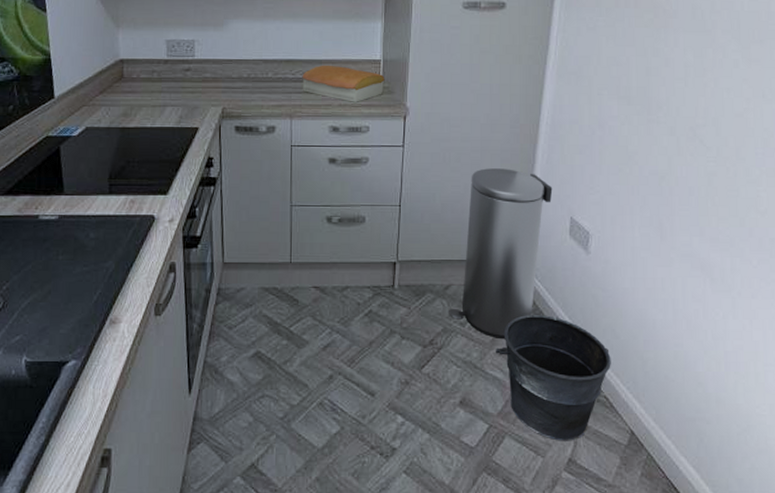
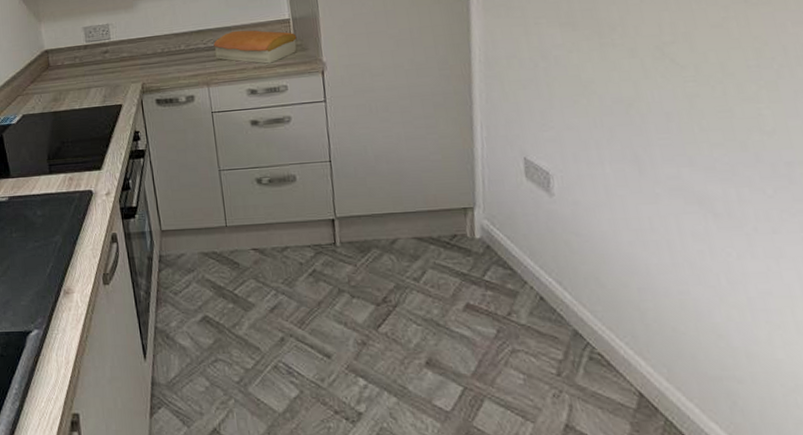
pedal bin: present [449,168,553,340] -> none [399,113,499,294]
bucket: present [496,314,611,441] -> none [459,265,601,405]

